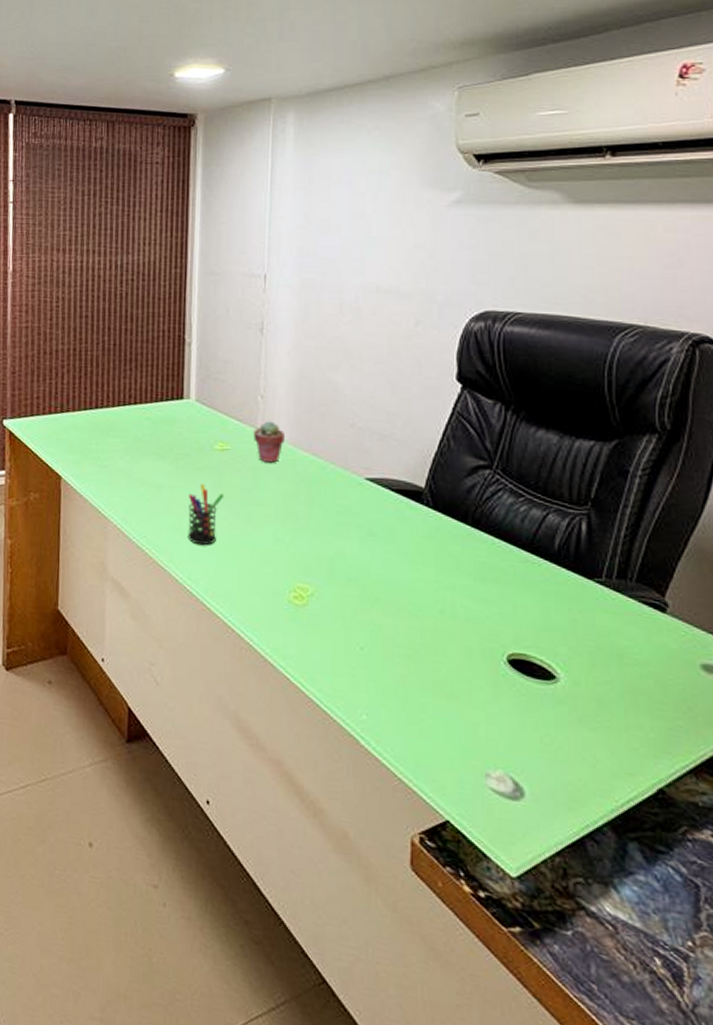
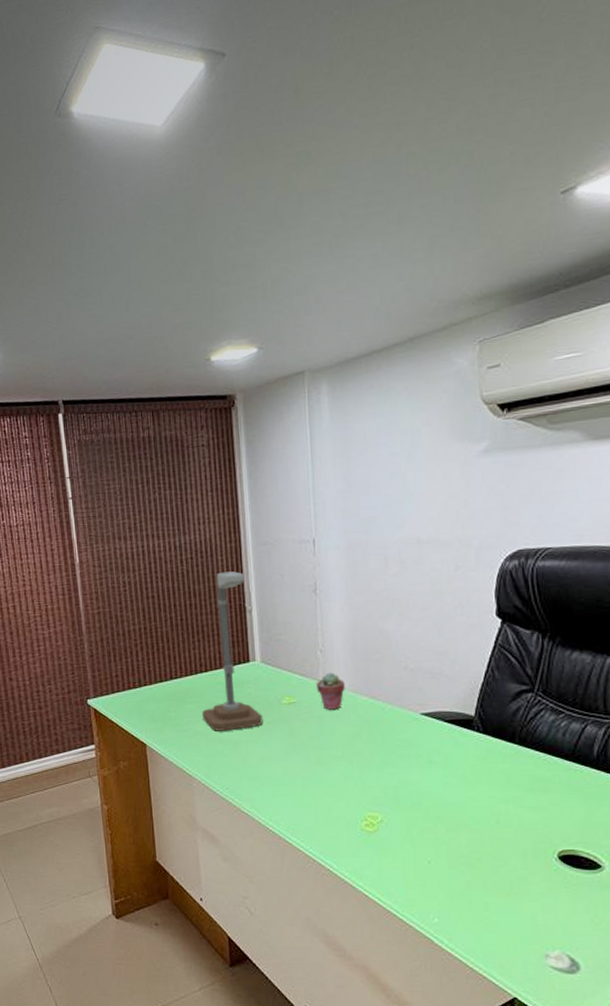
desk lamp: none [126,298,192,473] -> present [202,571,263,731]
pen holder: present [188,483,225,546] -> none [262,735,296,790]

